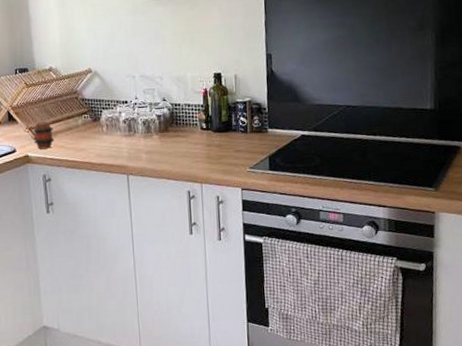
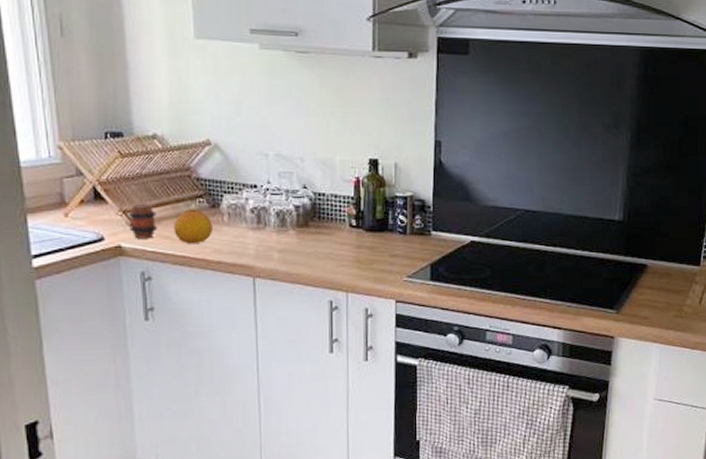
fruit: none [66,123,95,150] -> present [173,209,213,243]

